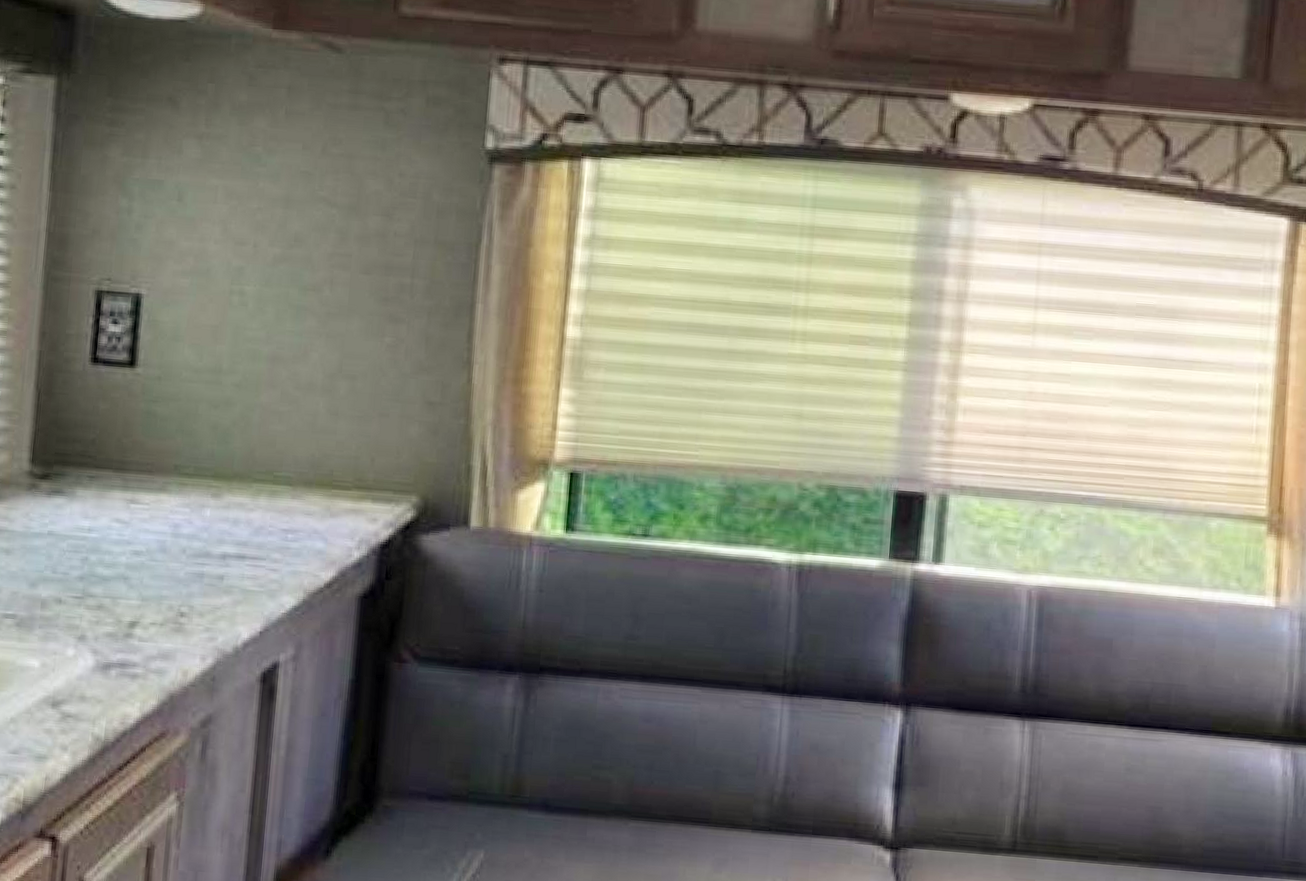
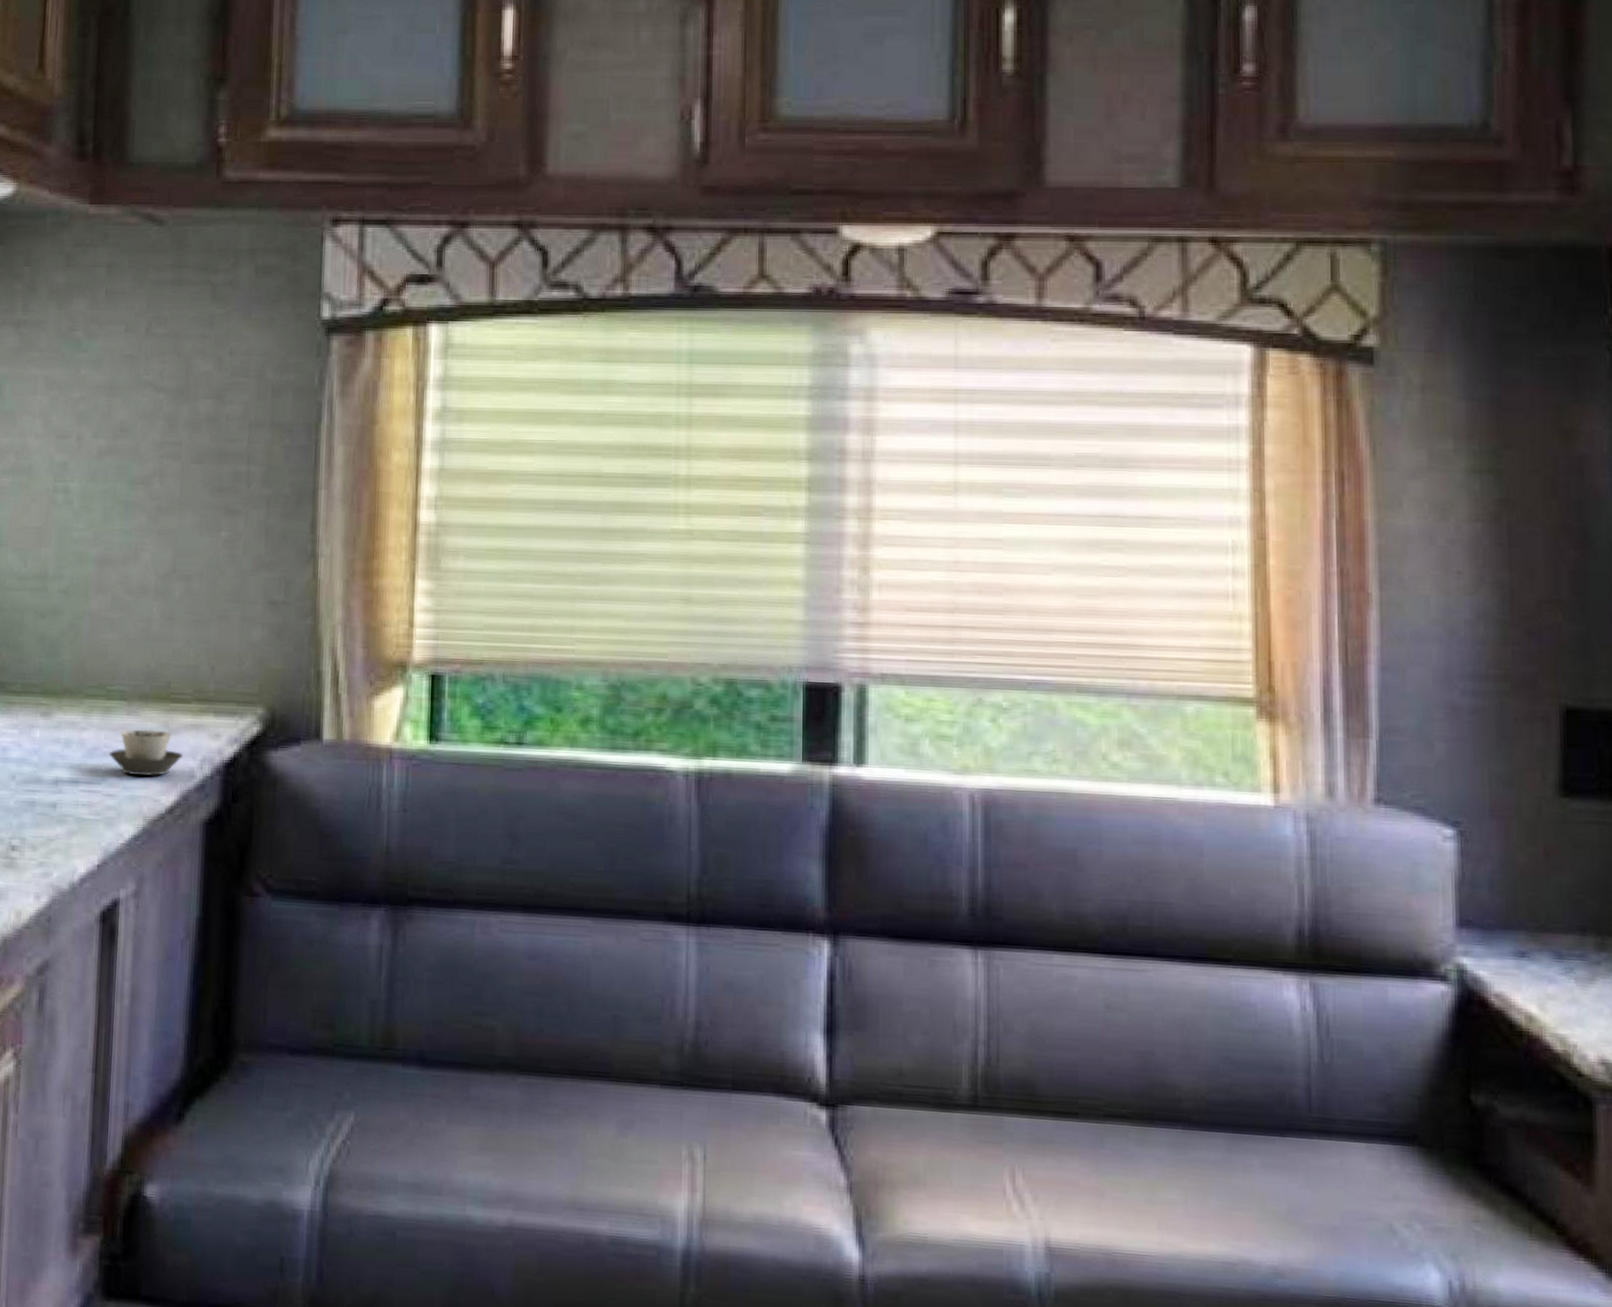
cup: none [274,512,343,554] -> present [109,729,184,776]

